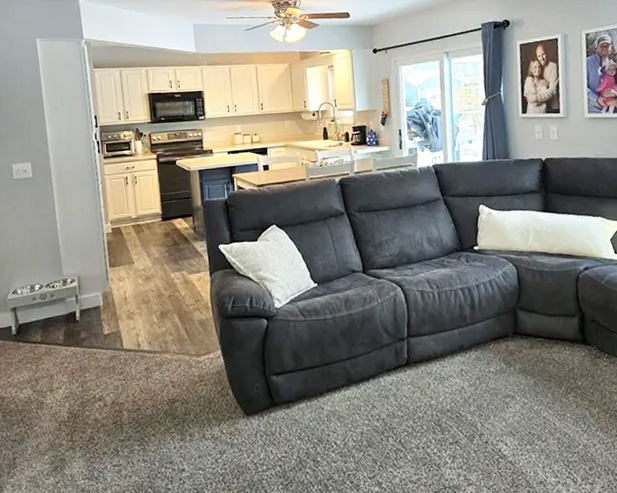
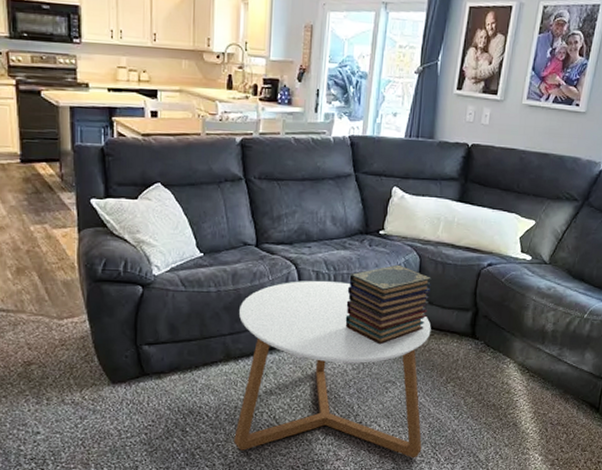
coffee table: none [355,298,555,480] -> present [234,280,432,458]
book stack: none [452,277,534,358] -> present [345,264,432,345]

